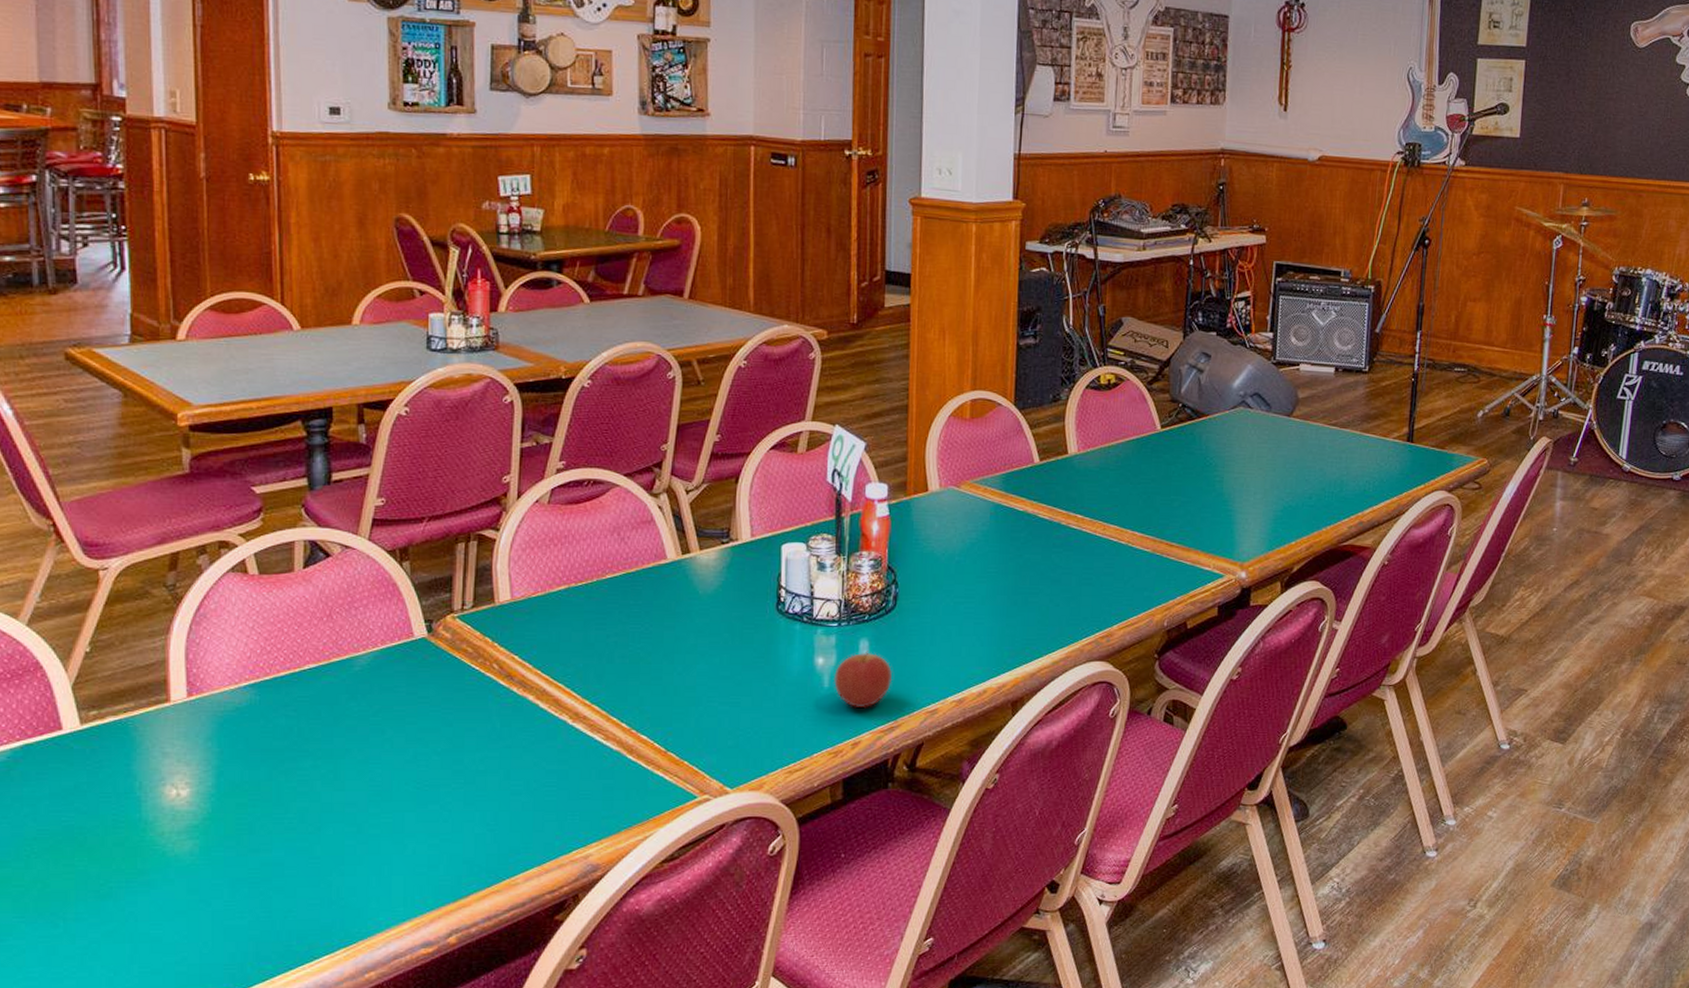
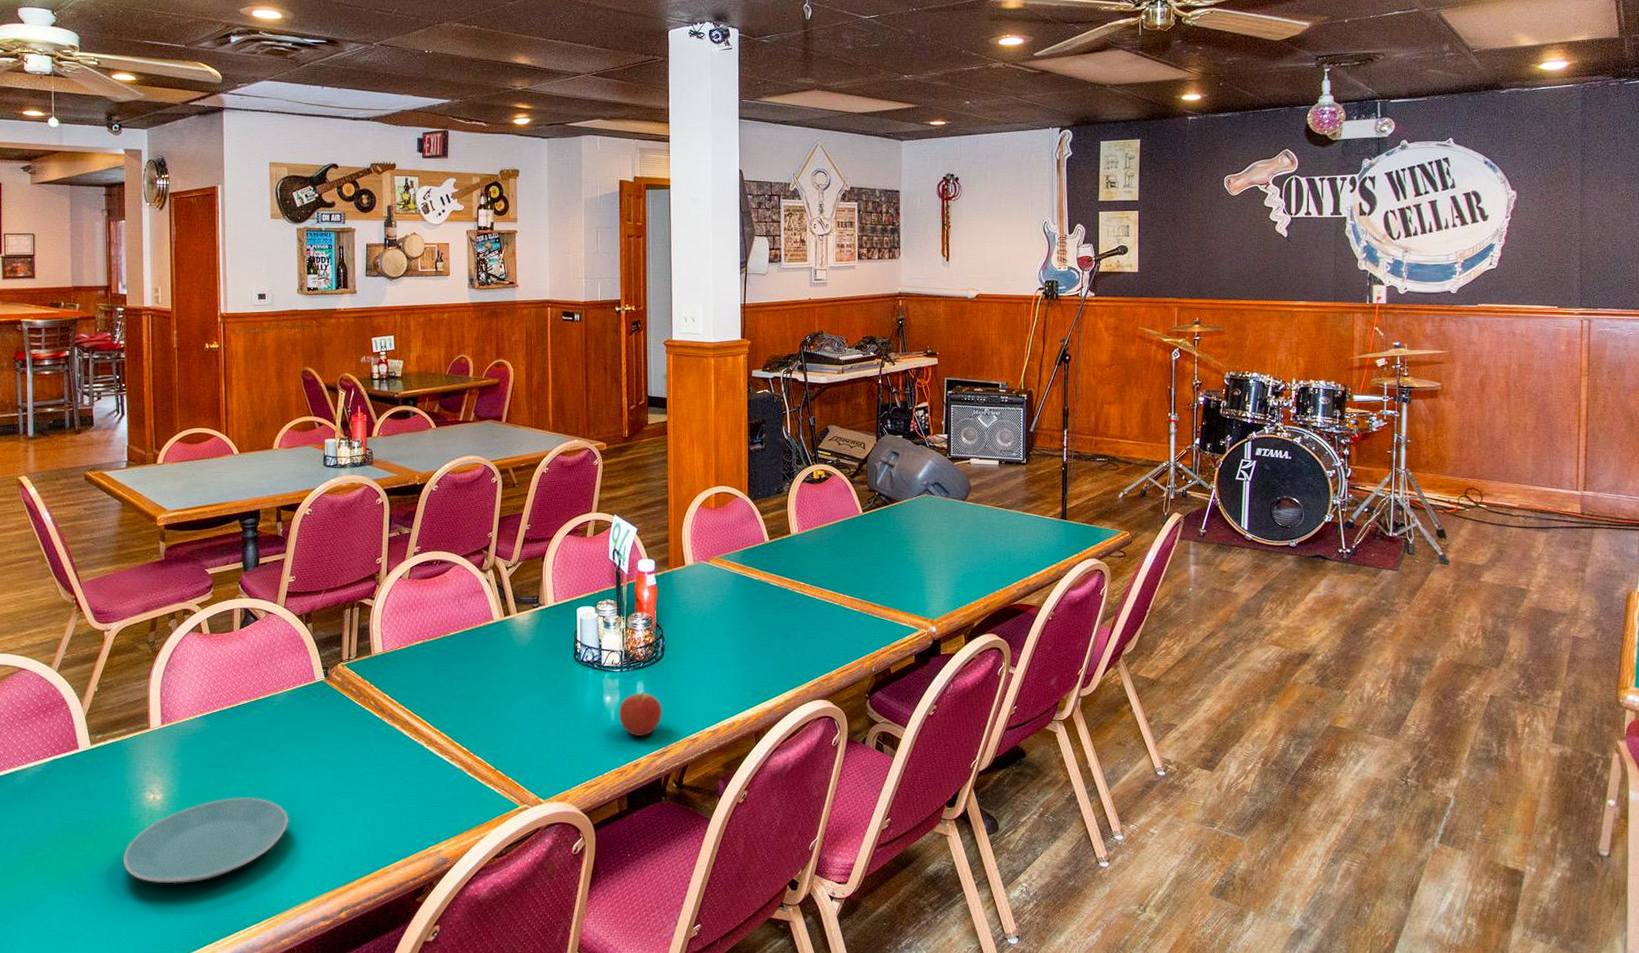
plate: none [131,792,376,907] -> present [122,797,289,884]

